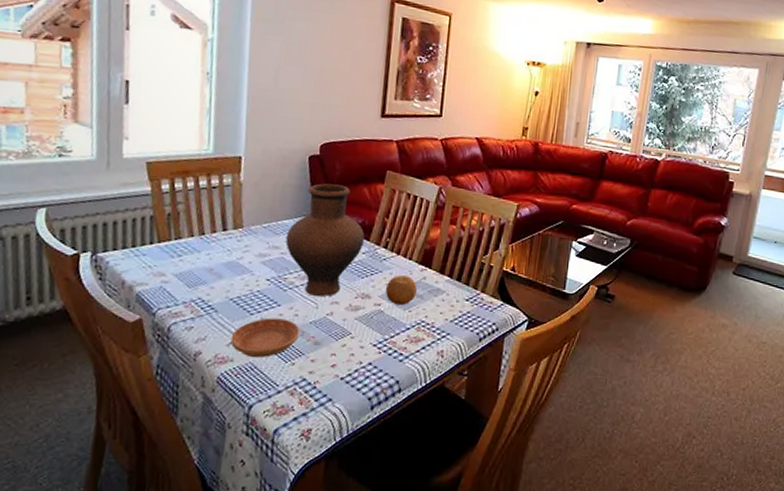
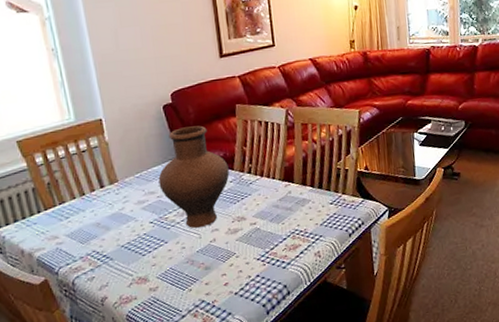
saucer: present [230,318,300,358] -> none [130,253,190,292]
fruit: present [385,274,417,306] -> none [257,193,286,221]

